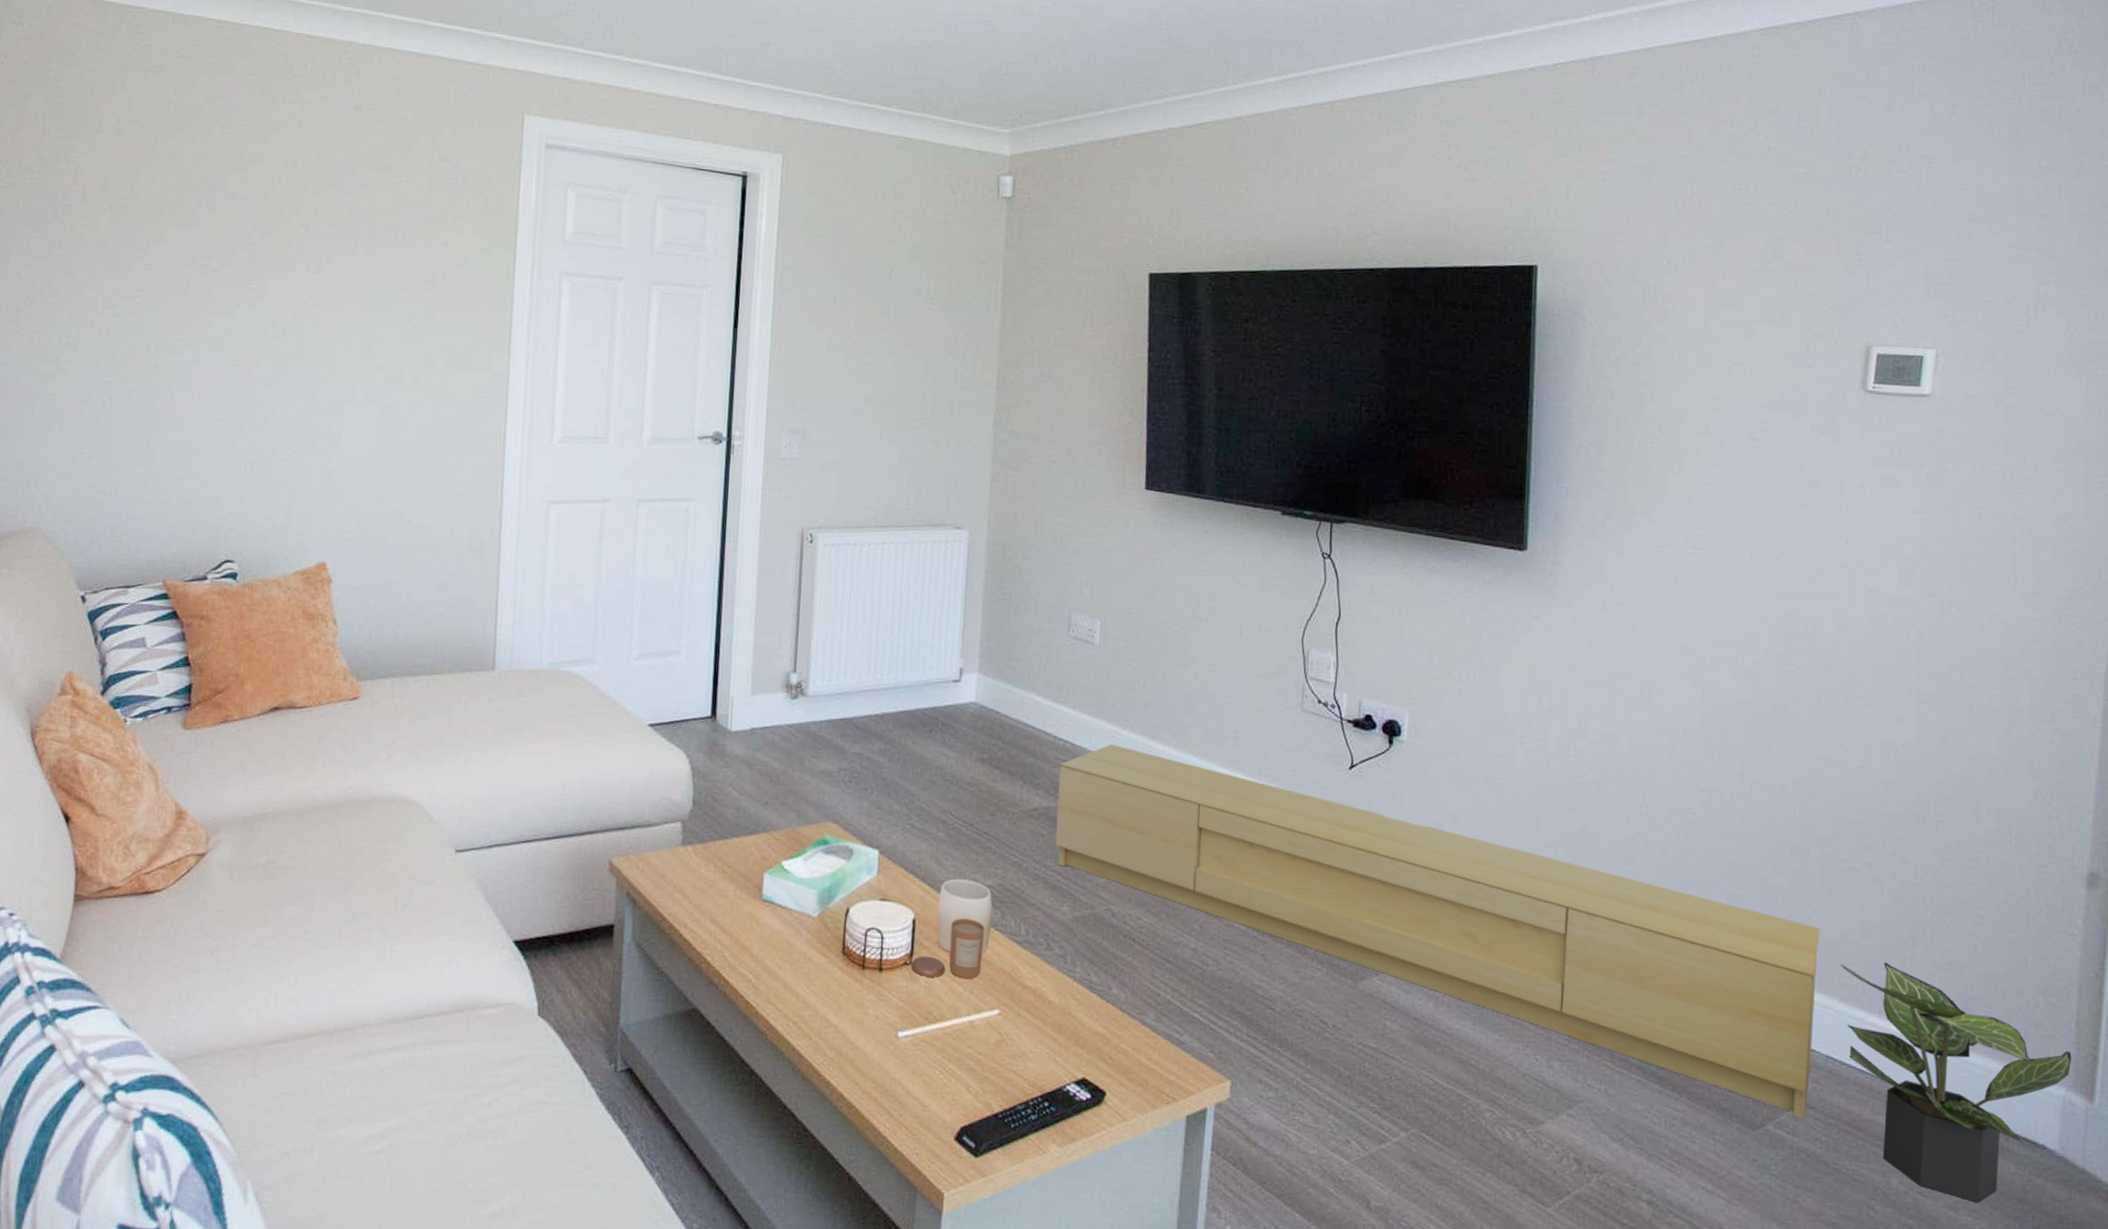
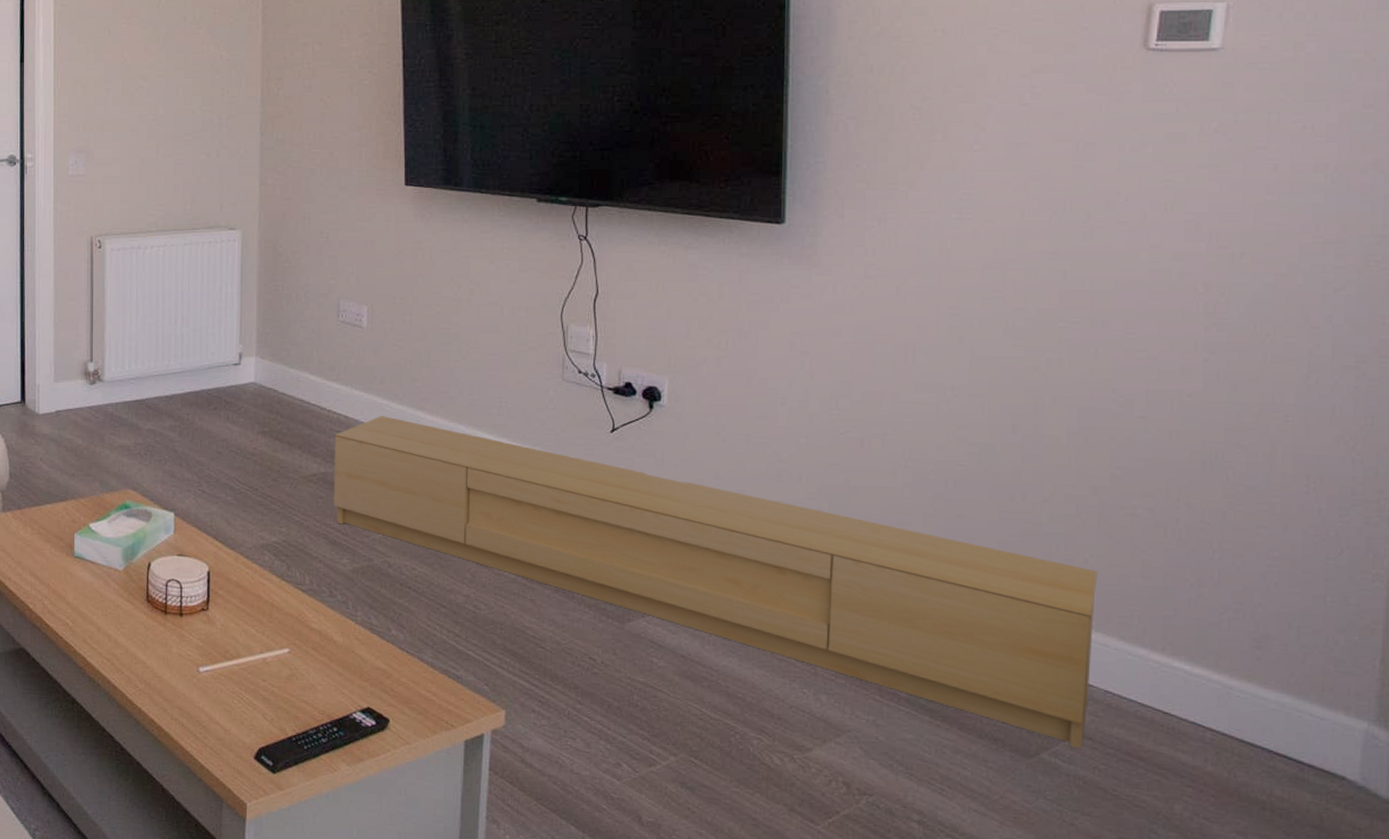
candle: present [911,918,985,980] -> none [208,570,273,623]
mug: present [936,879,993,954] -> none [229,536,279,600]
potted plant: present [1840,962,2072,1203] -> none [1119,603,1376,829]

